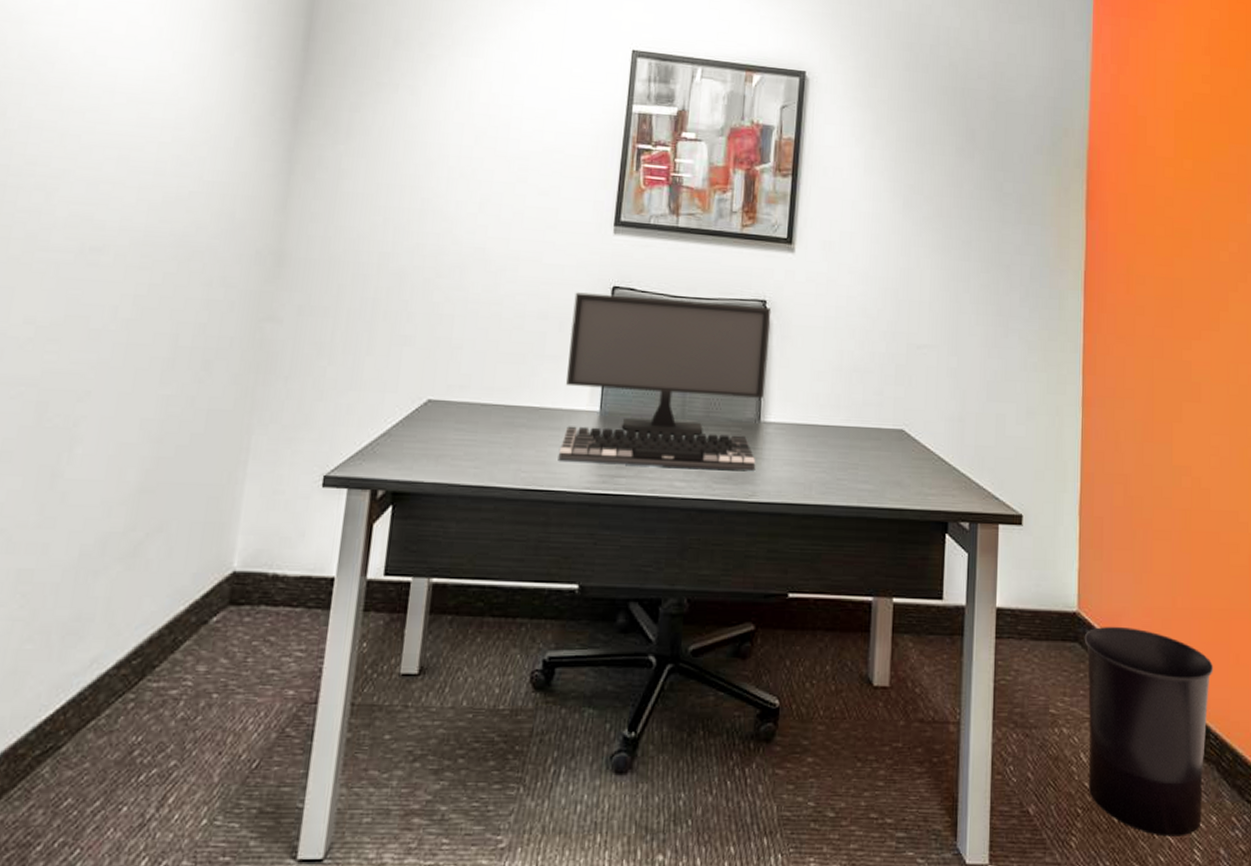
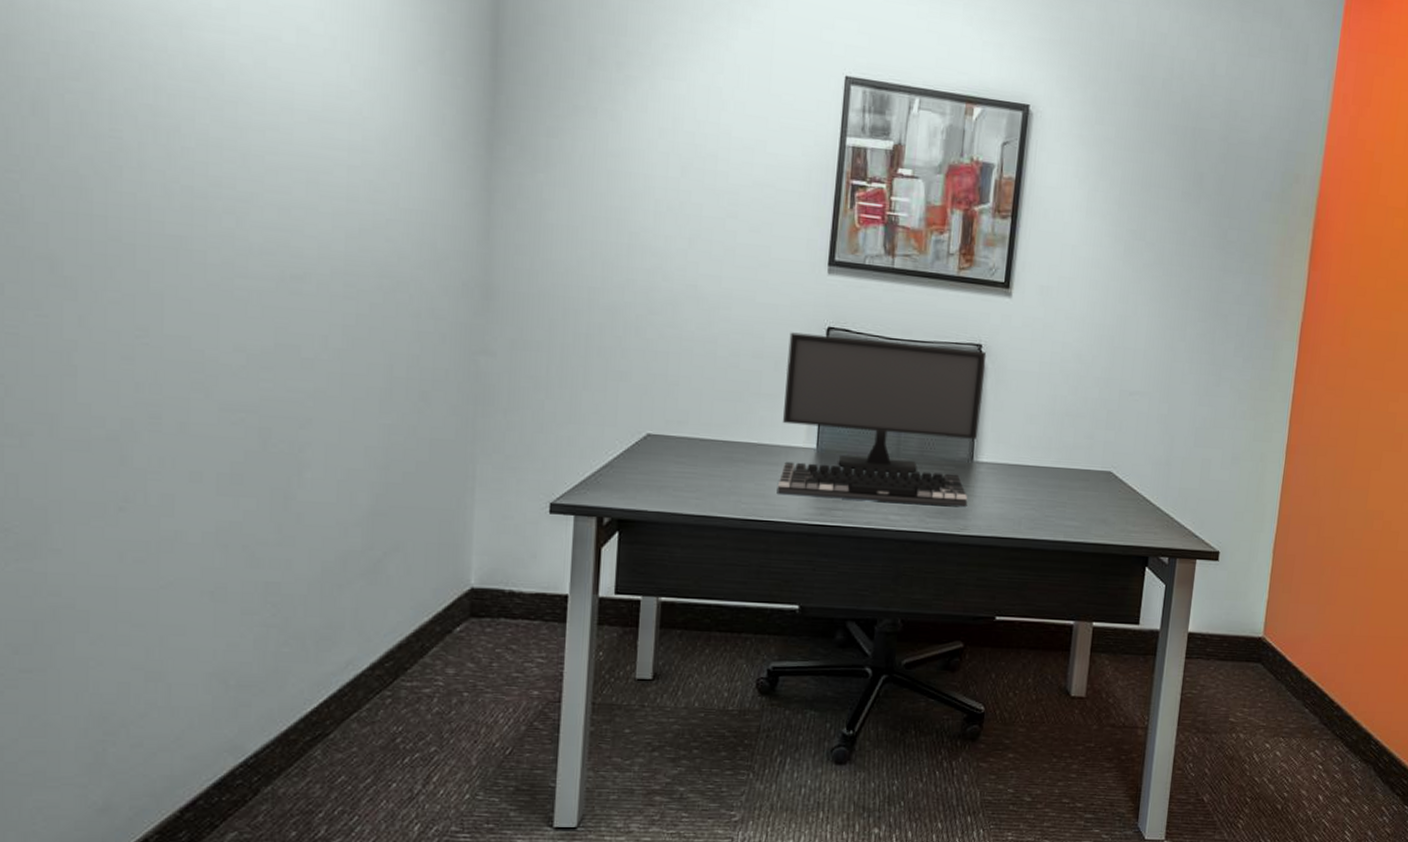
waste bin: present [1084,626,1214,837] -> none [1258,649,1382,821]

